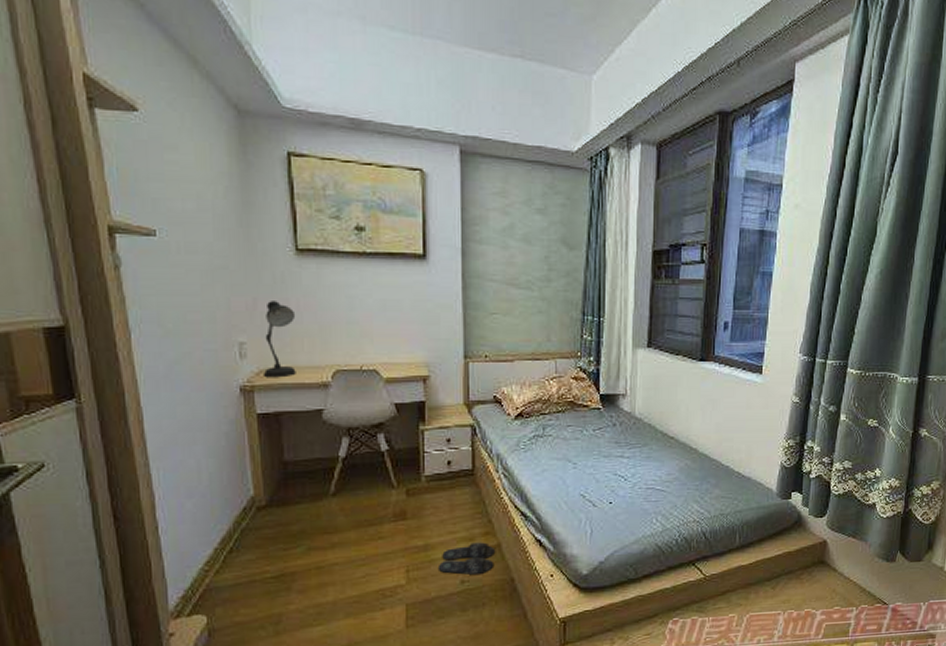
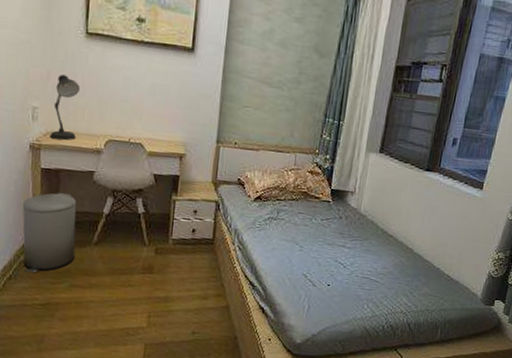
pedal bin: none [237,439,310,540] -> present [22,192,77,273]
slippers: present [439,542,496,575] -> none [175,301,225,329]

